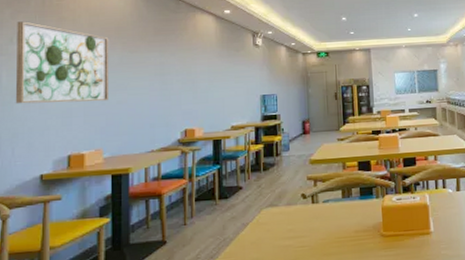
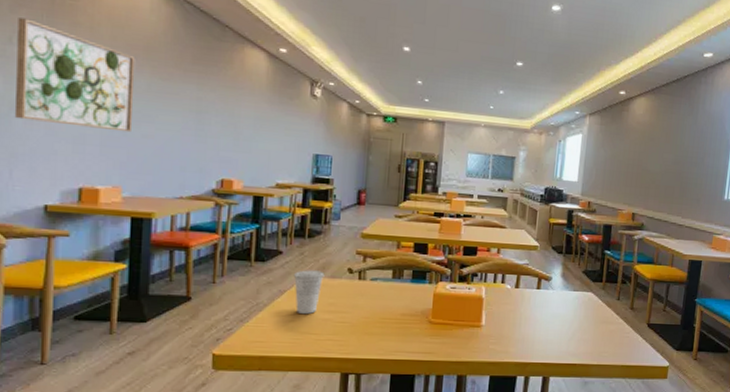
cup: none [253,200,281,244] -> present [293,270,325,315]

